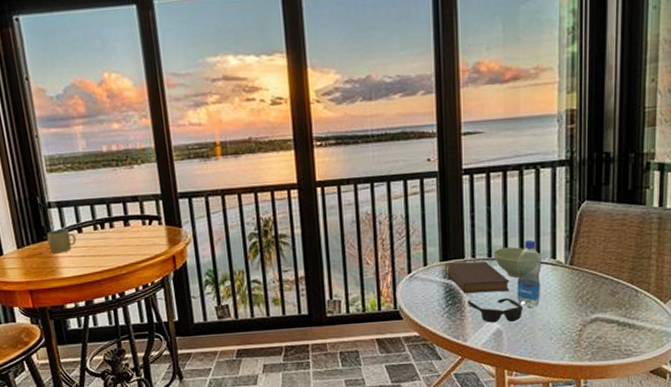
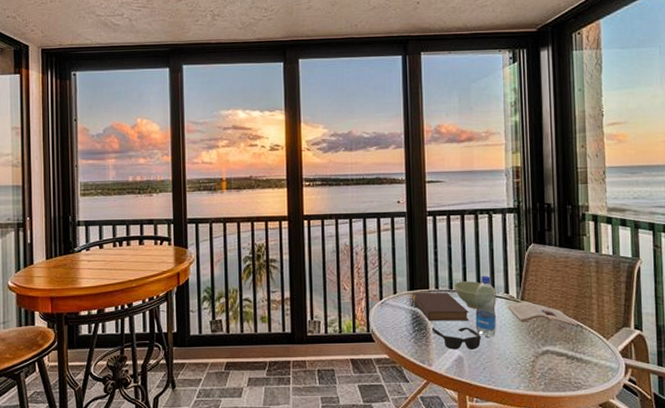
mug: present [46,229,77,254] -> none [72,245,97,266]
magazine: none [554,266,634,290] -> present [507,302,579,326]

